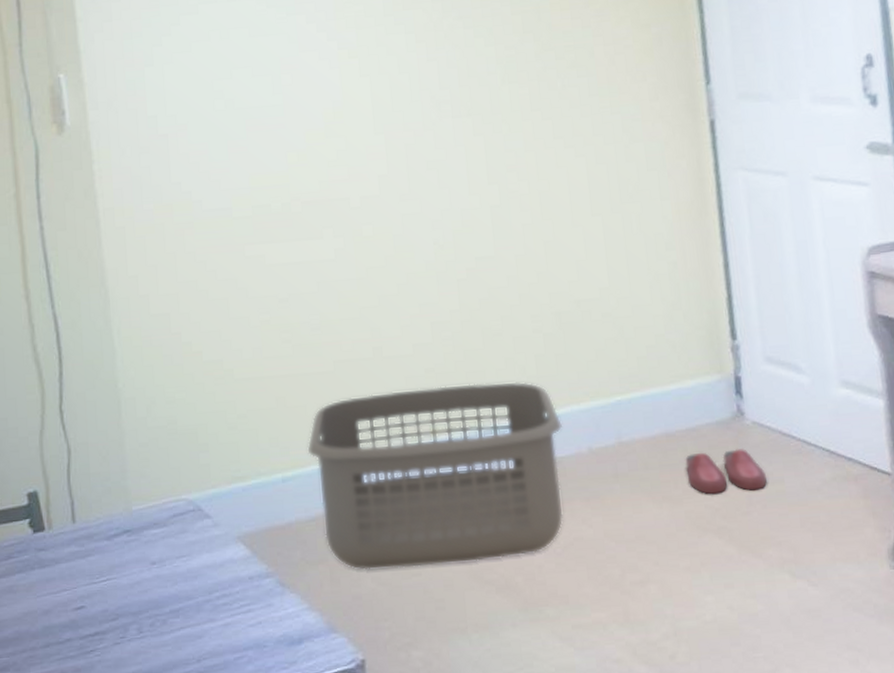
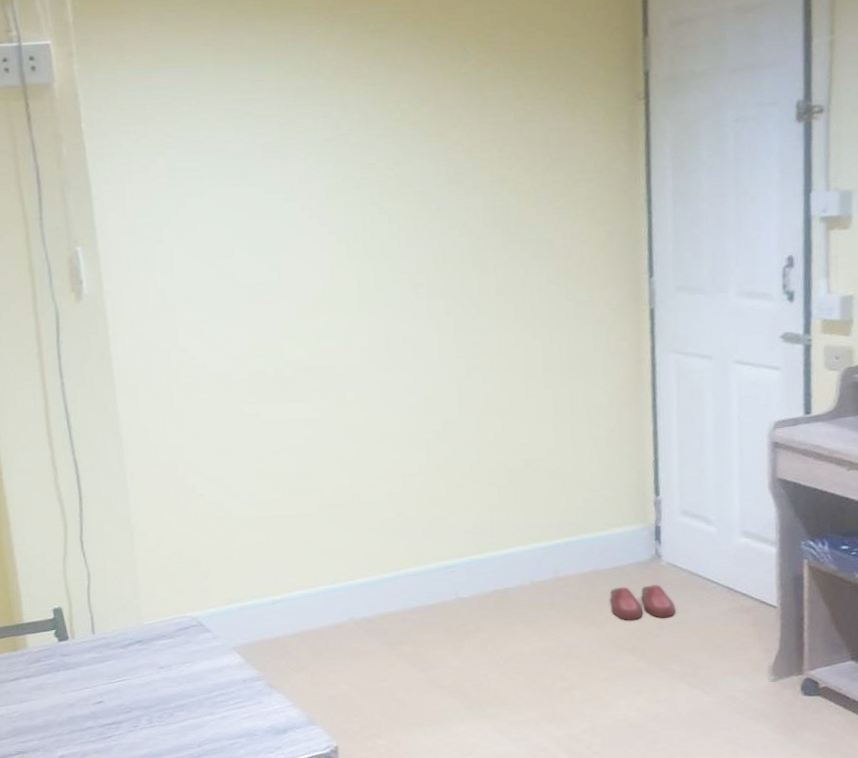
clothes hamper: present [307,381,563,570] -> none [294,525,510,676]

